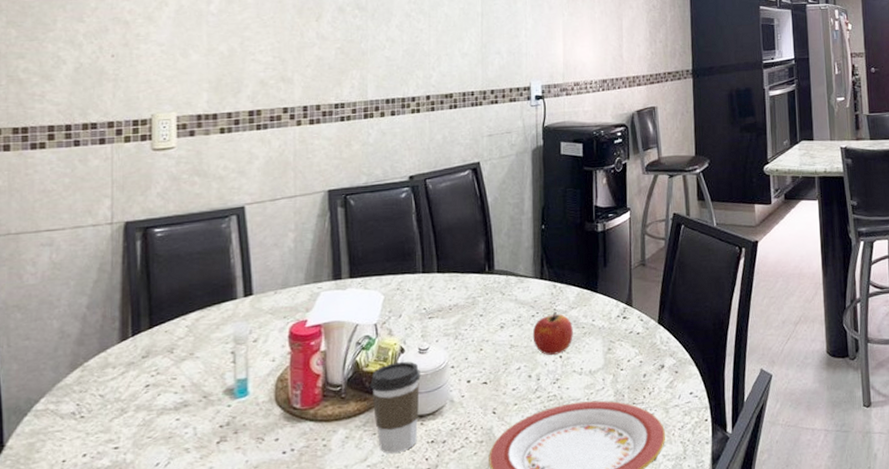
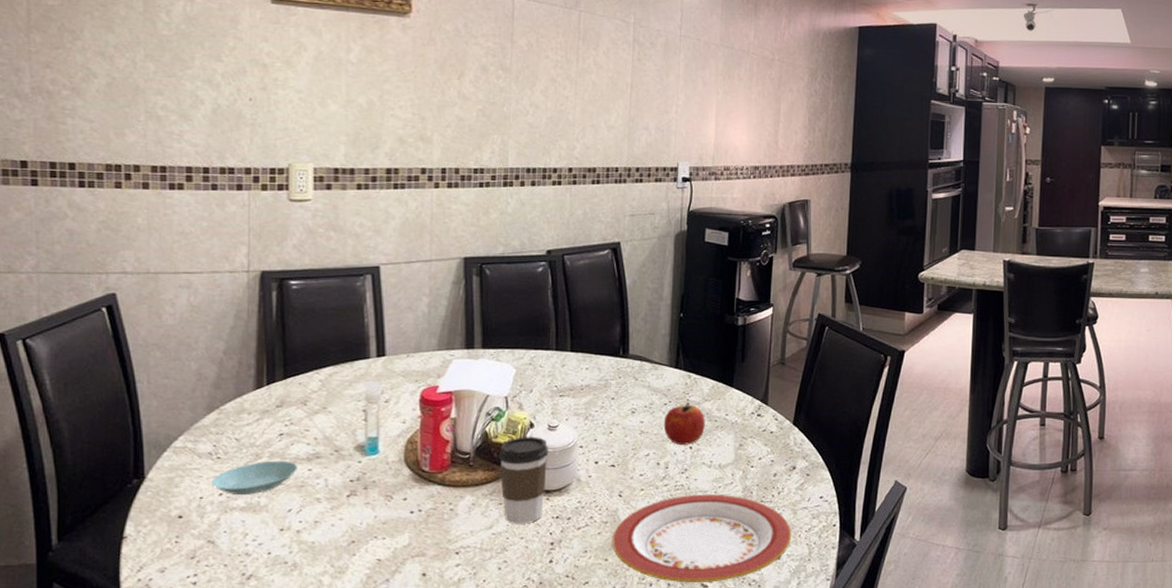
saucer: none [75,412,166,454] -> present [211,460,298,496]

